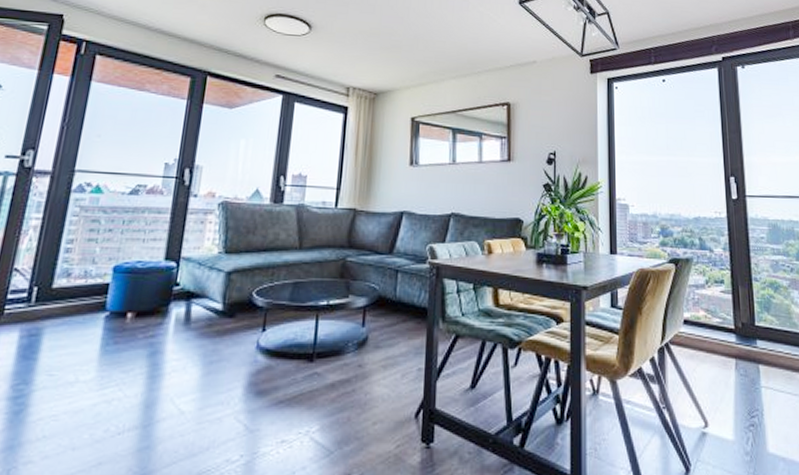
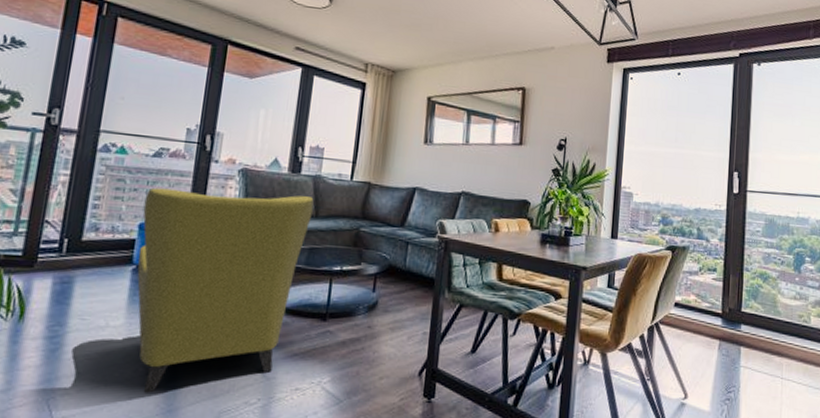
armchair: none [110,227,297,456] -> present [137,187,314,393]

